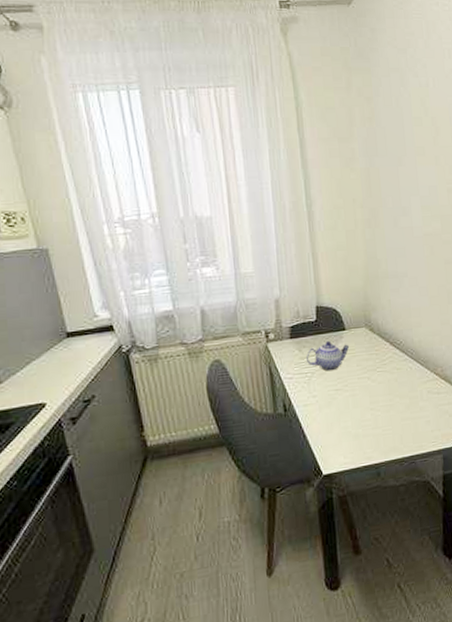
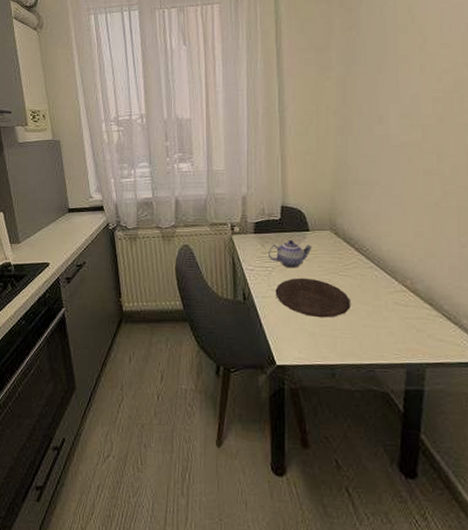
plate: none [316,378,390,419] -> present [275,277,350,318]

